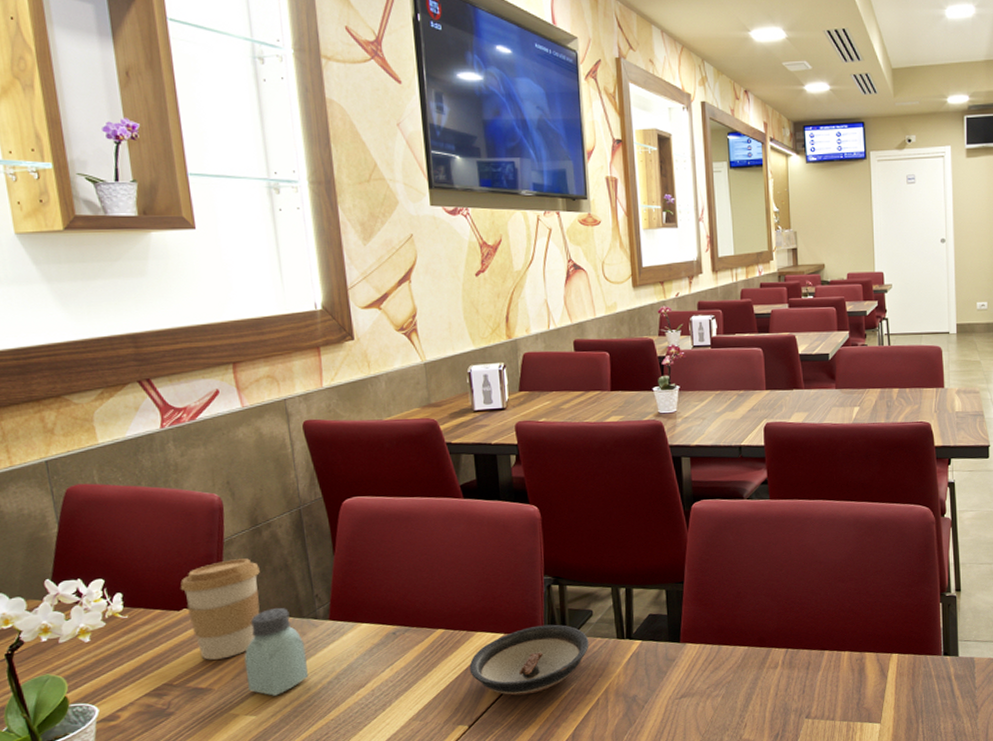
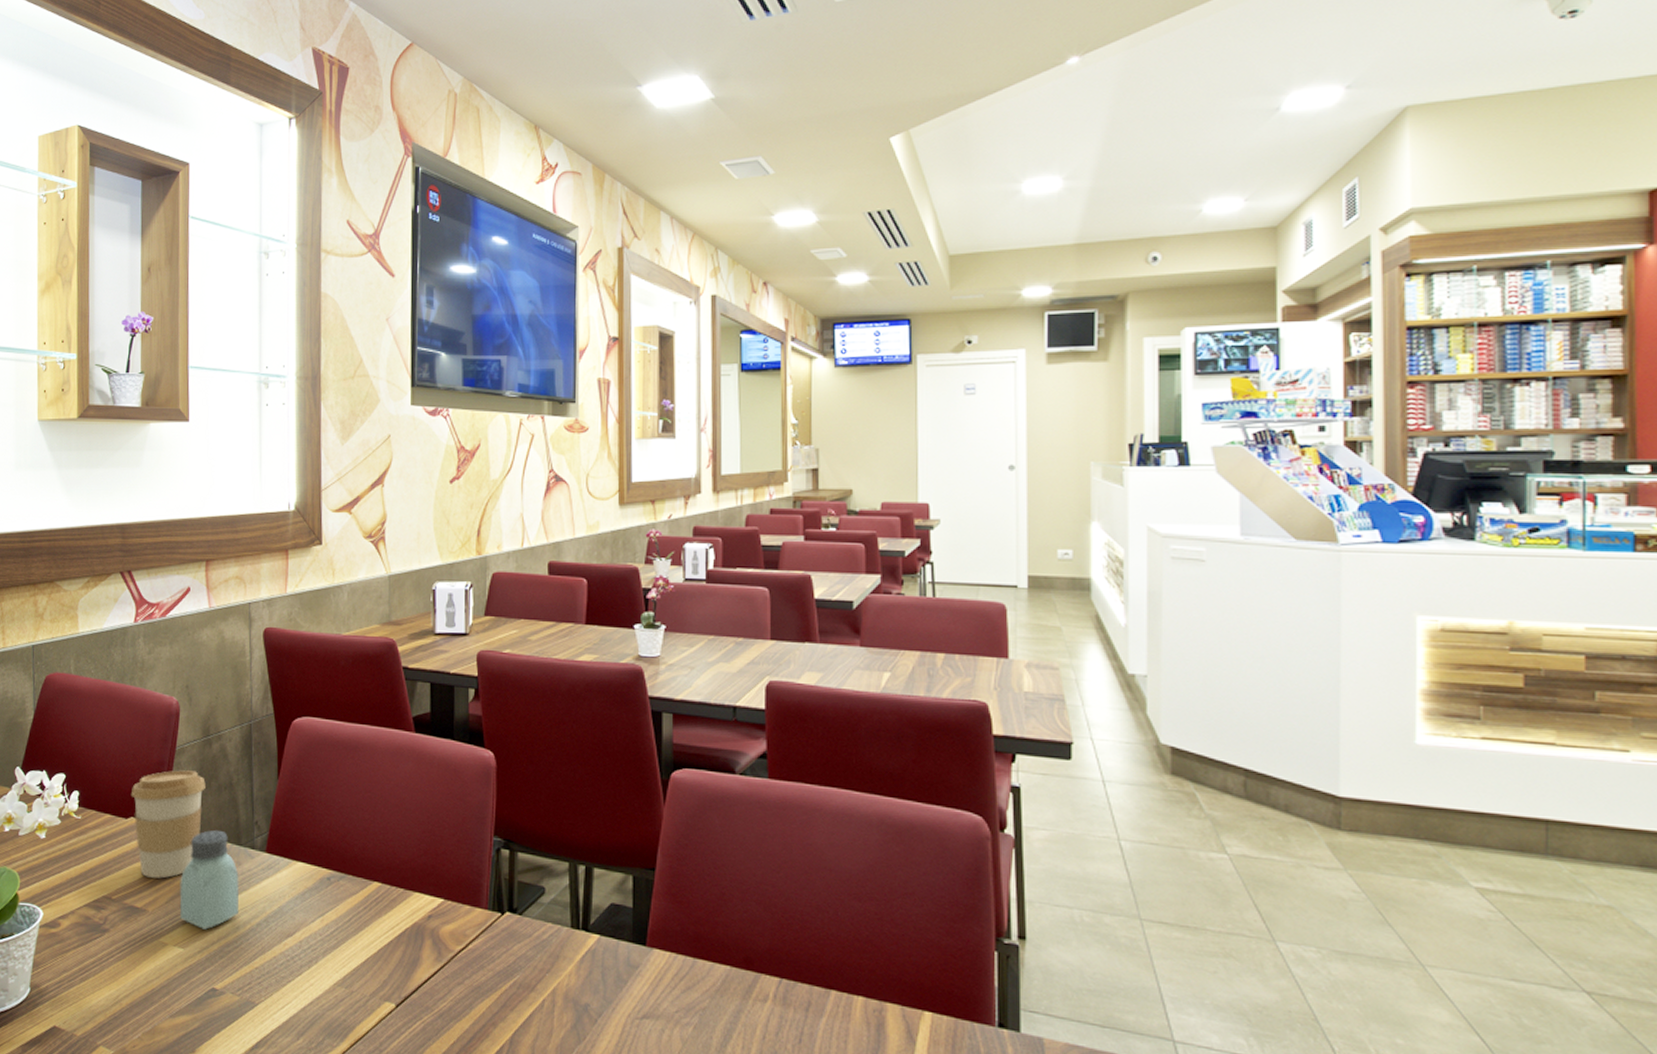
saucer: present [469,624,589,696] -> none [403,895,538,979]

